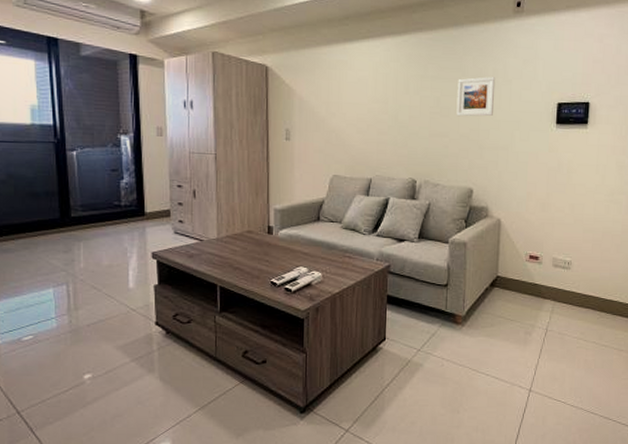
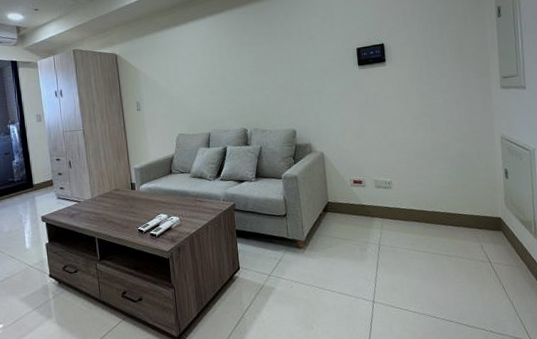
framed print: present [456,77,496,117] -> none [270,35,303,72]

